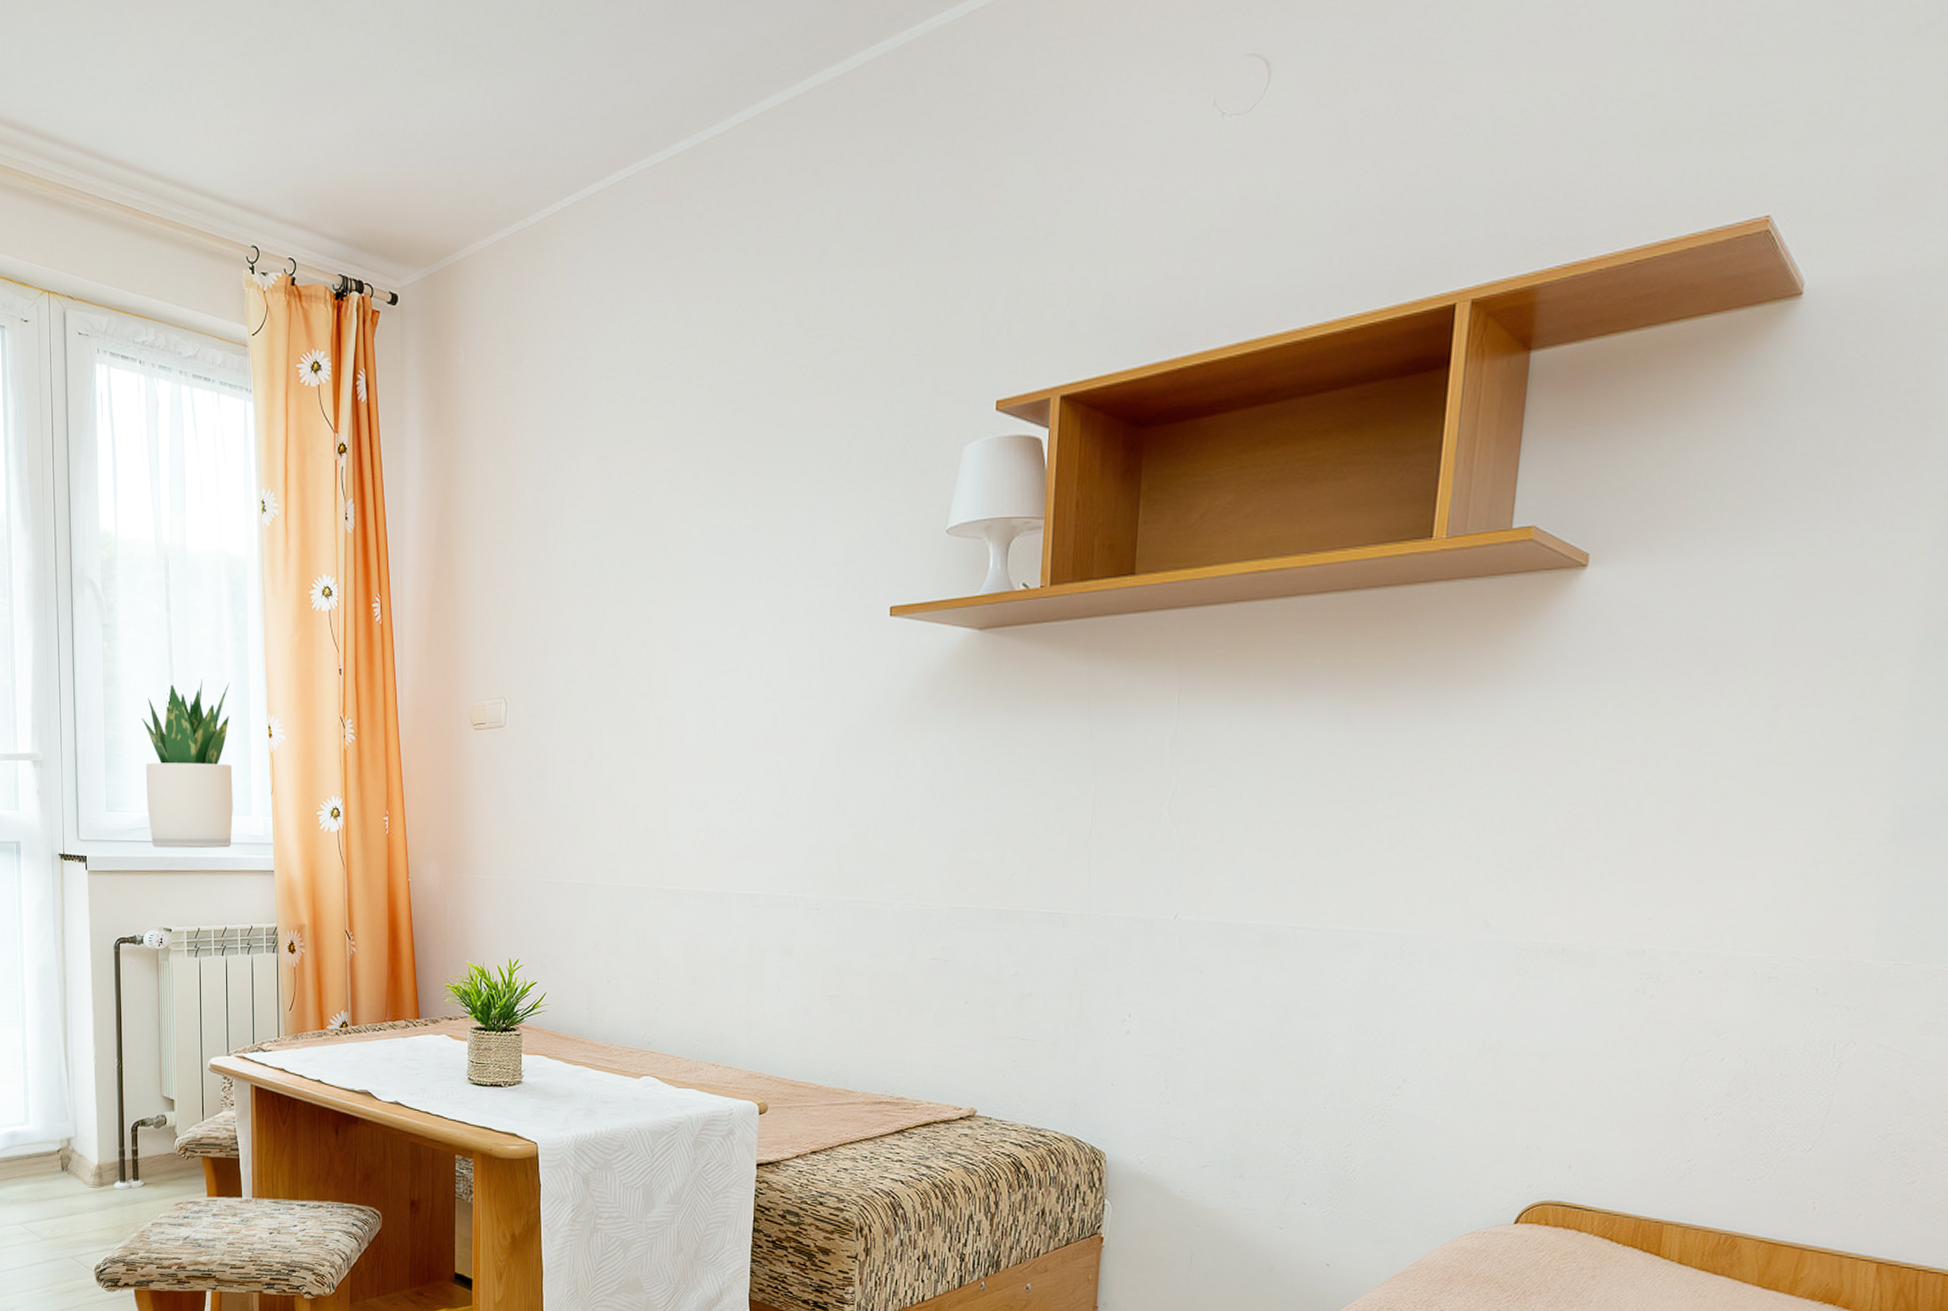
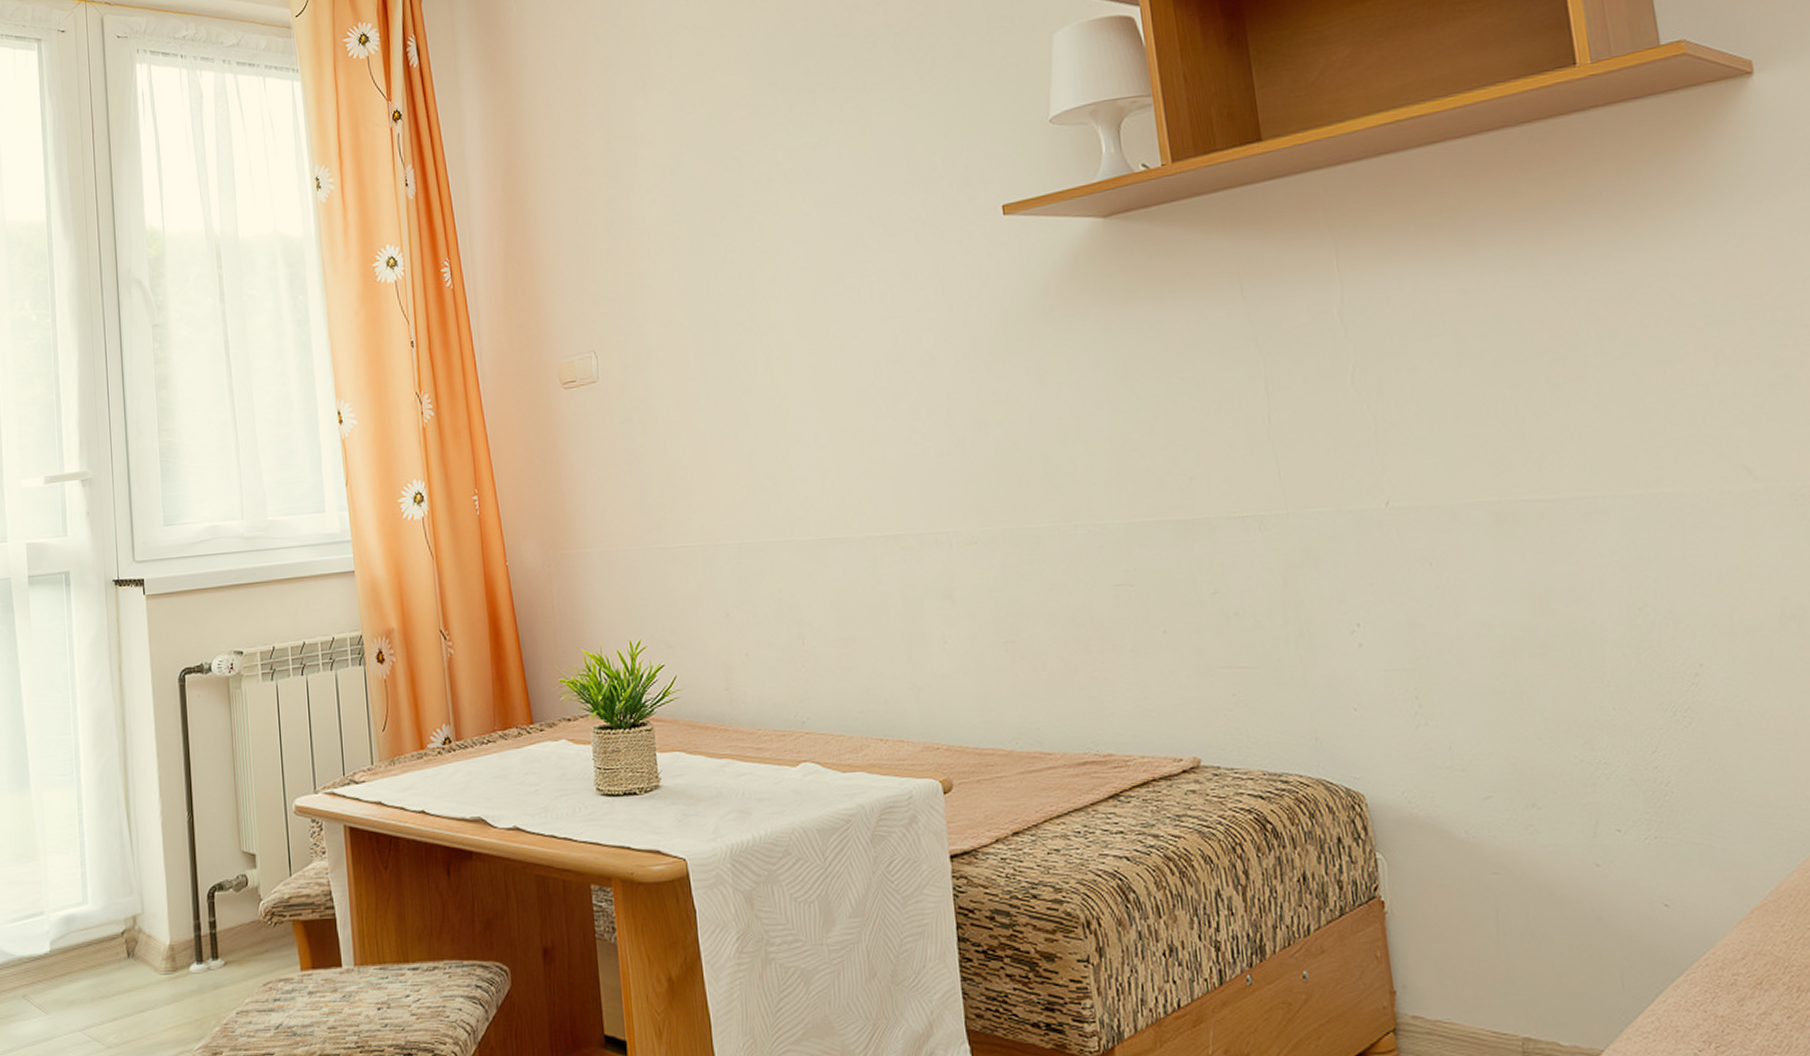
planter: present [141,679,233,849] -> none [198,369,306,561]

